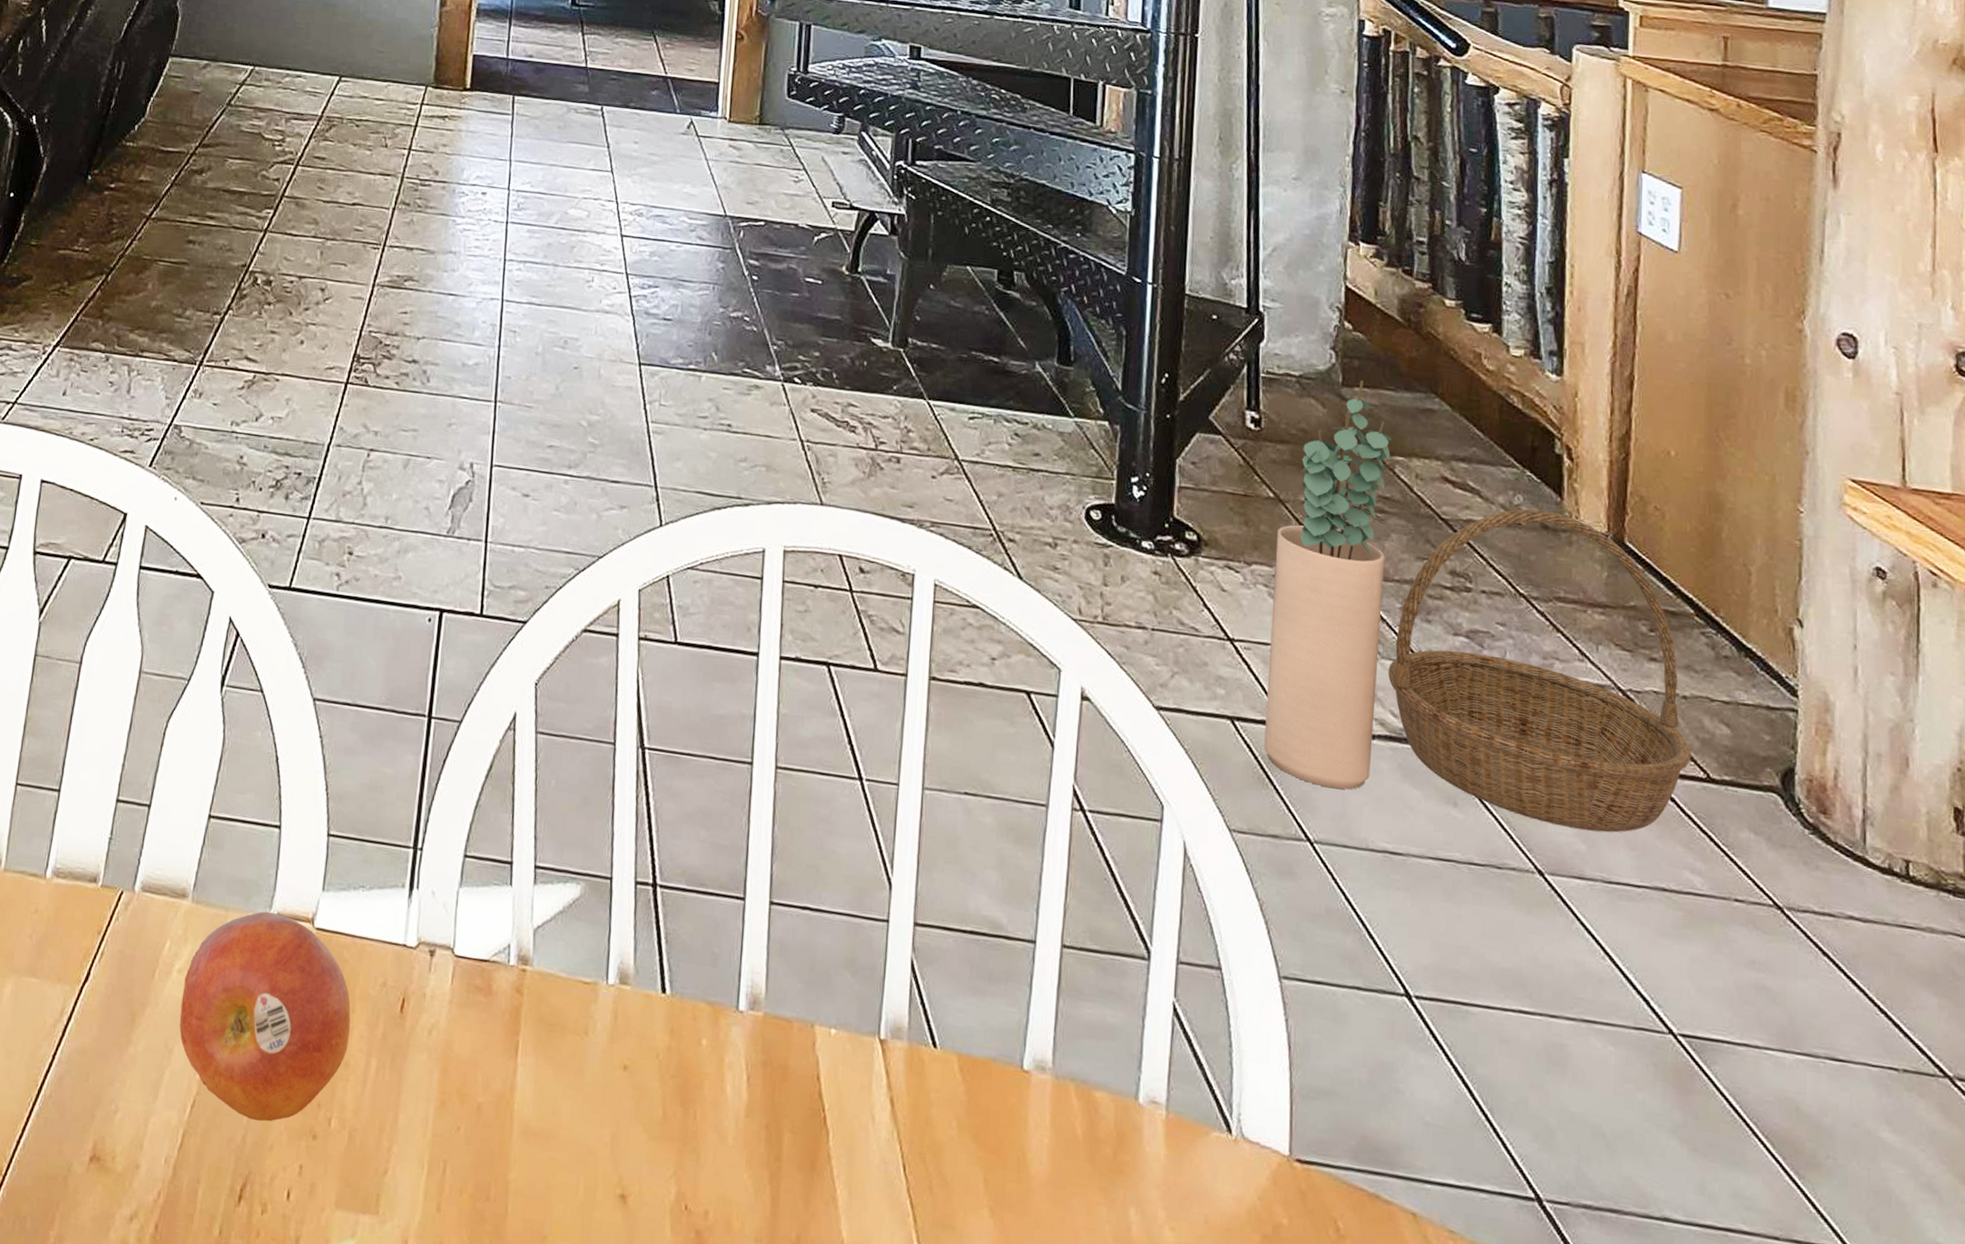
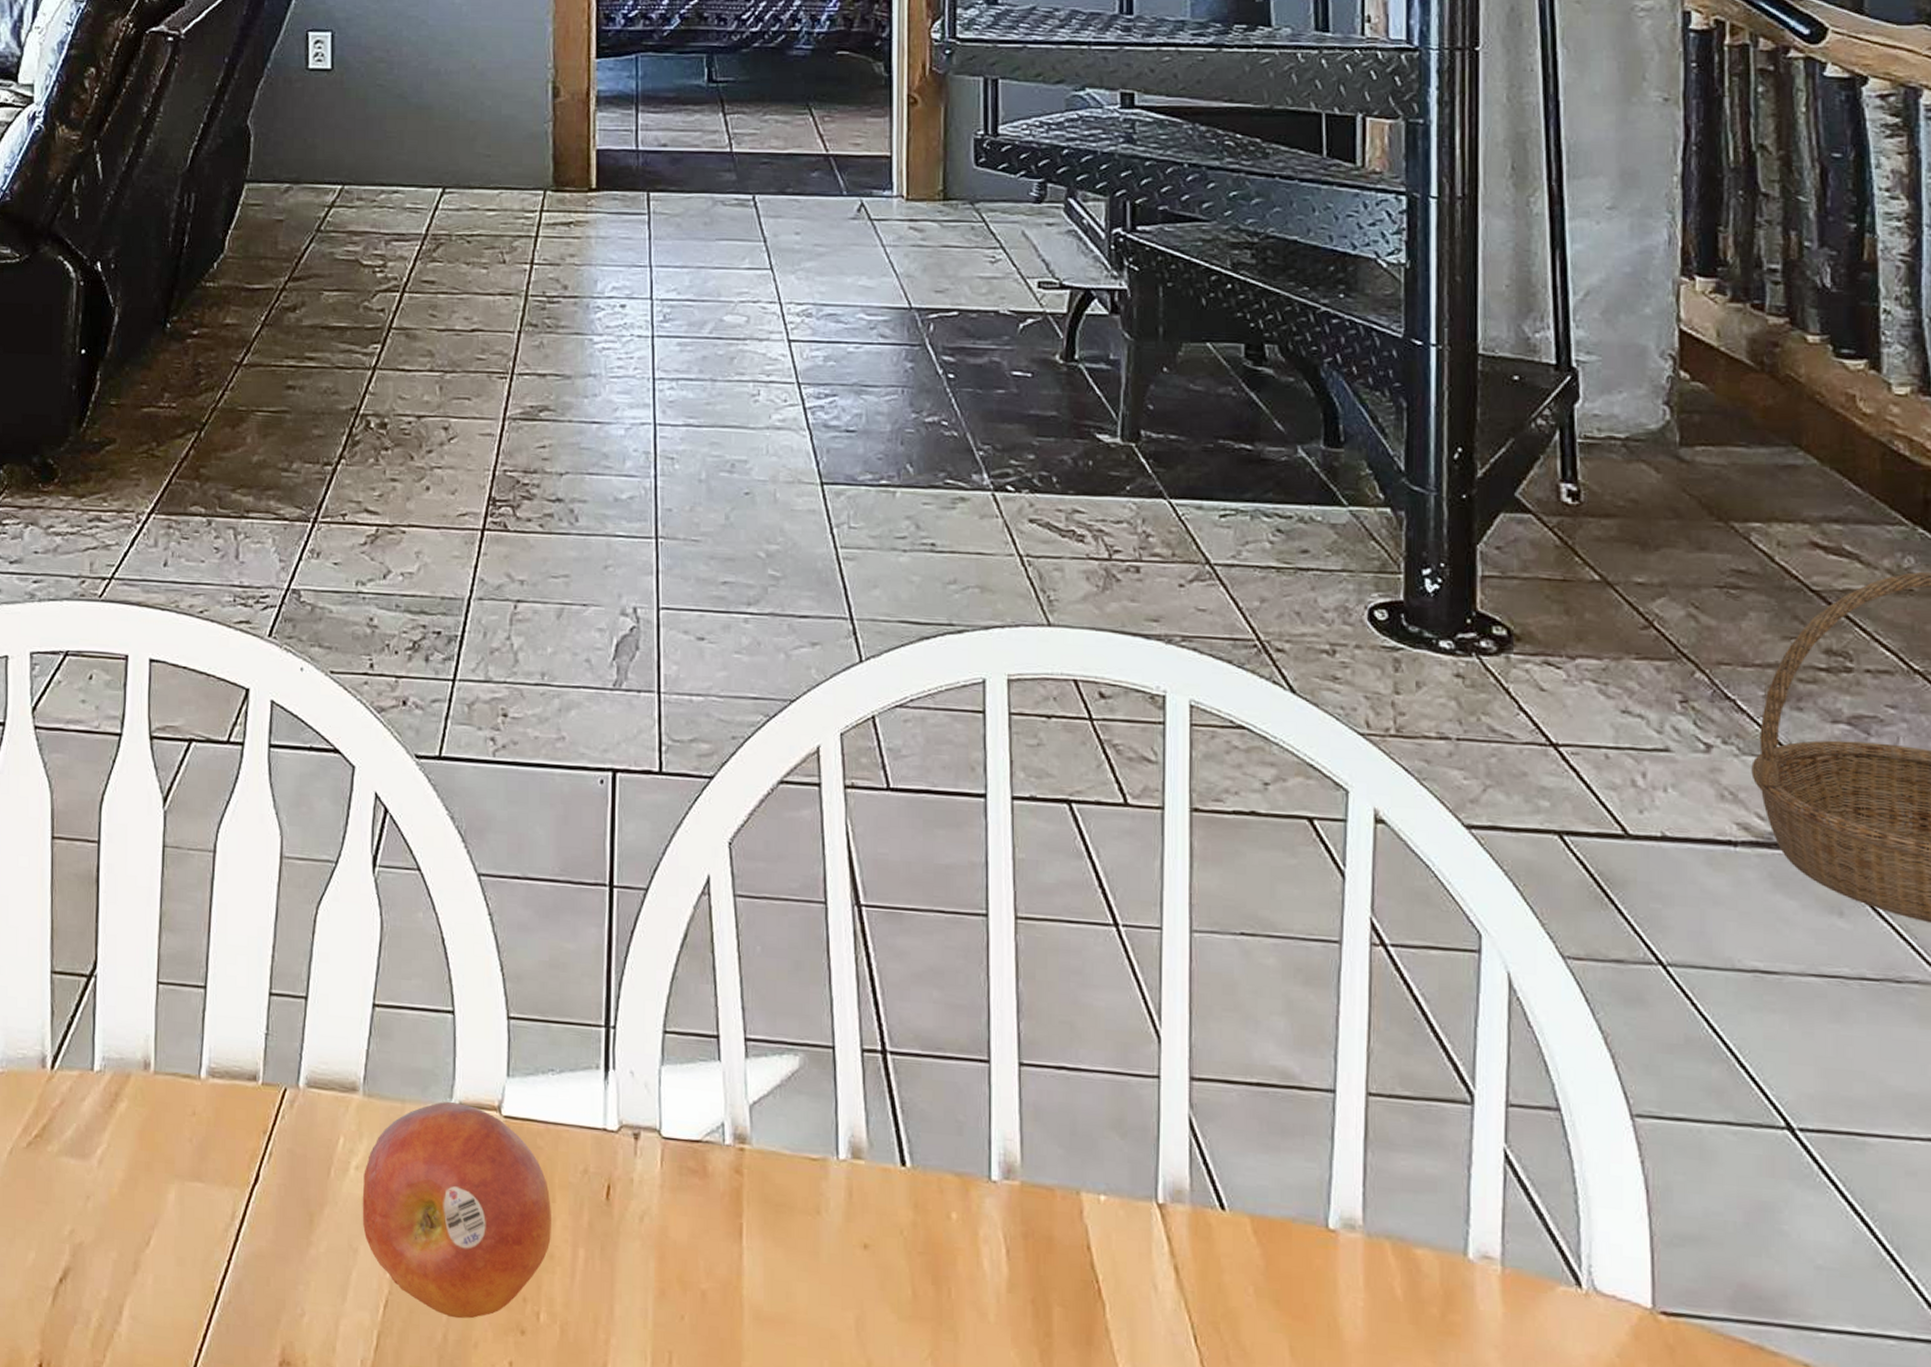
vase: present [1264,380,1393,790] -> none [1601,438,1746,905]

